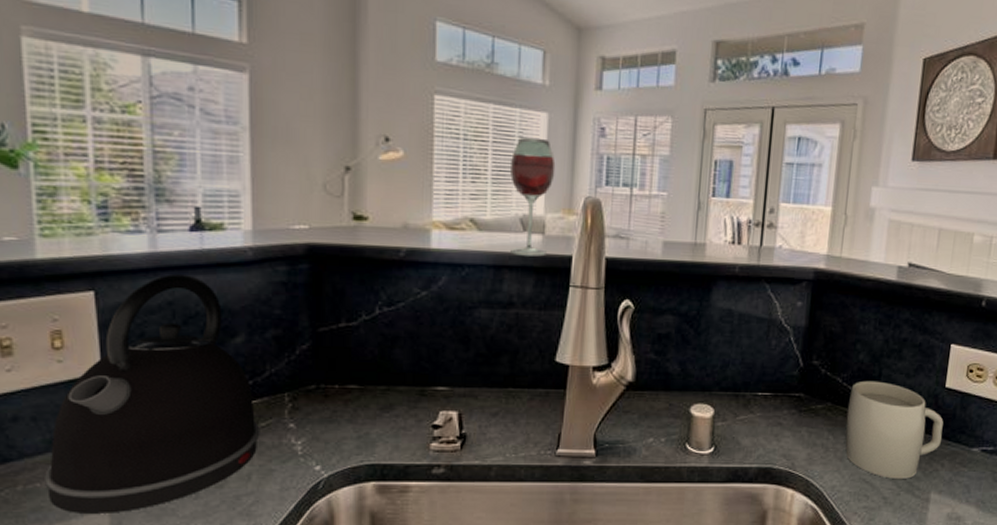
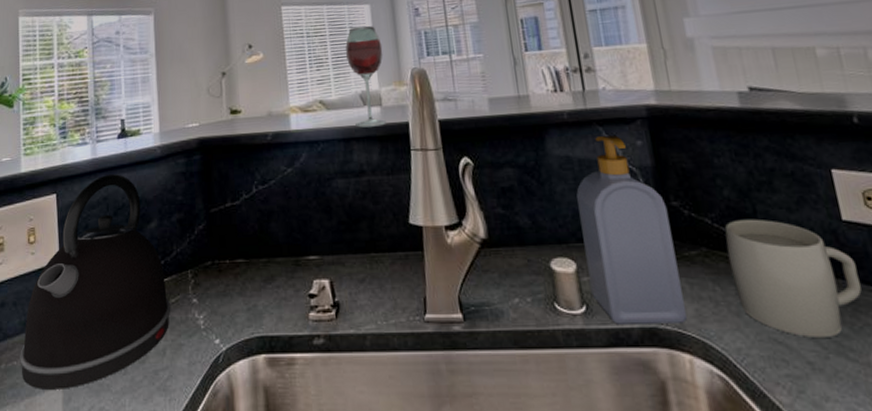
soap bottle: none [722,294,808,465] -> present [576,135,687,325]

